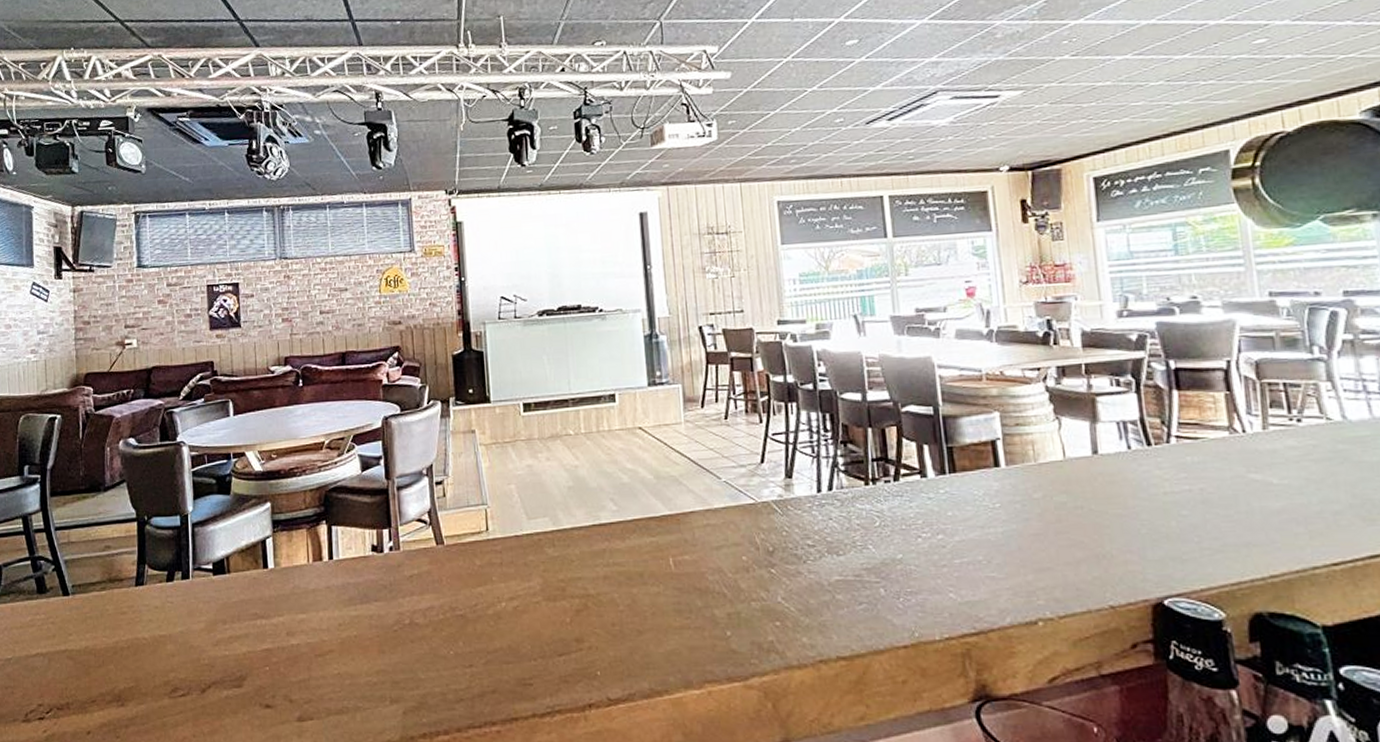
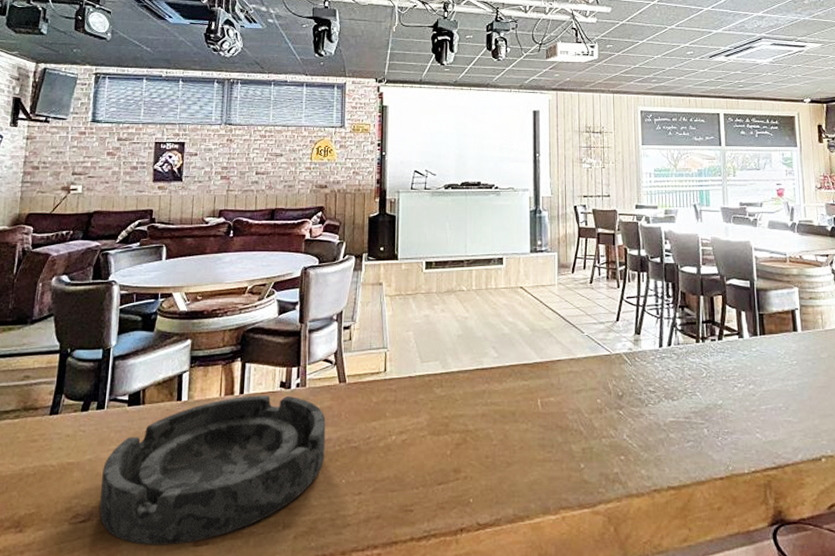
ashtray: none [196,560,429,720] -> present [99,395,326,545]

